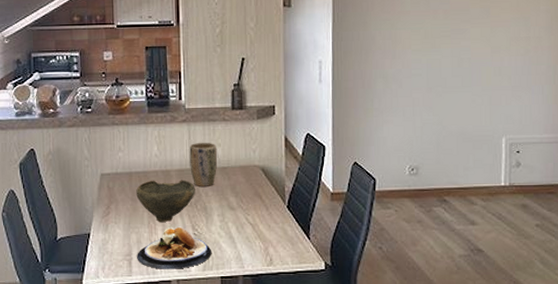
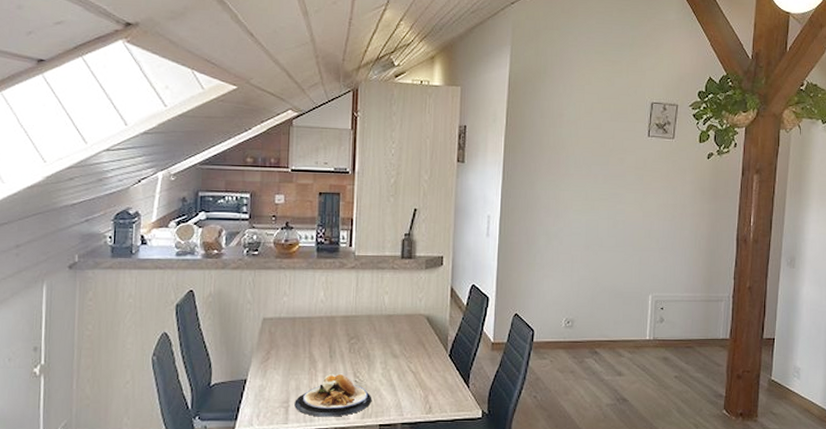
bowl: present [136,180,195,222] -> none [298,326,360,368]
plant pot: present [189,142,217,186] -> none [355,289,383,334]

